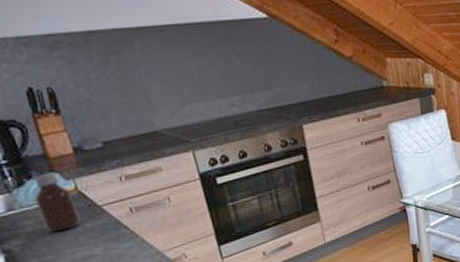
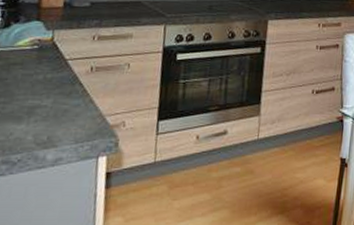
bottle: present [33,171,81,232] -> none [11,20,46,76]

